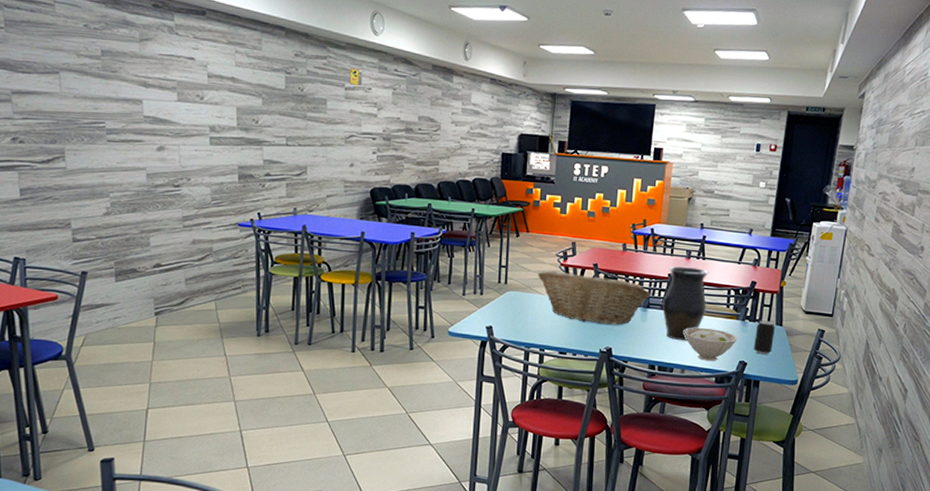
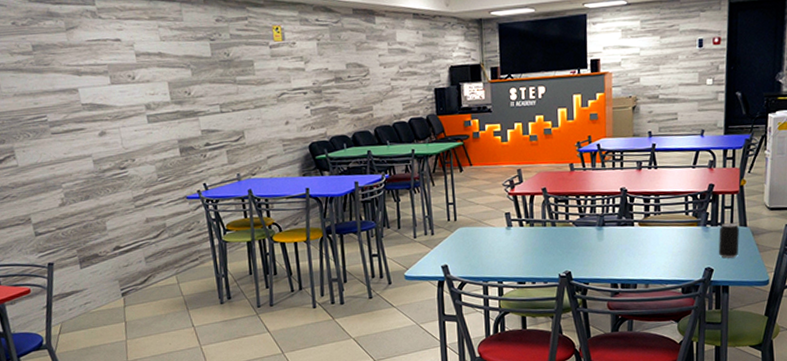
fruit basket: present [537,270,651,325] -> none [486,198,605,249]
vase: present [662,266,709,341] -> none [618,178,664,256]
bowl: present [684,327,738,361] -> none [643,238,701,272]

